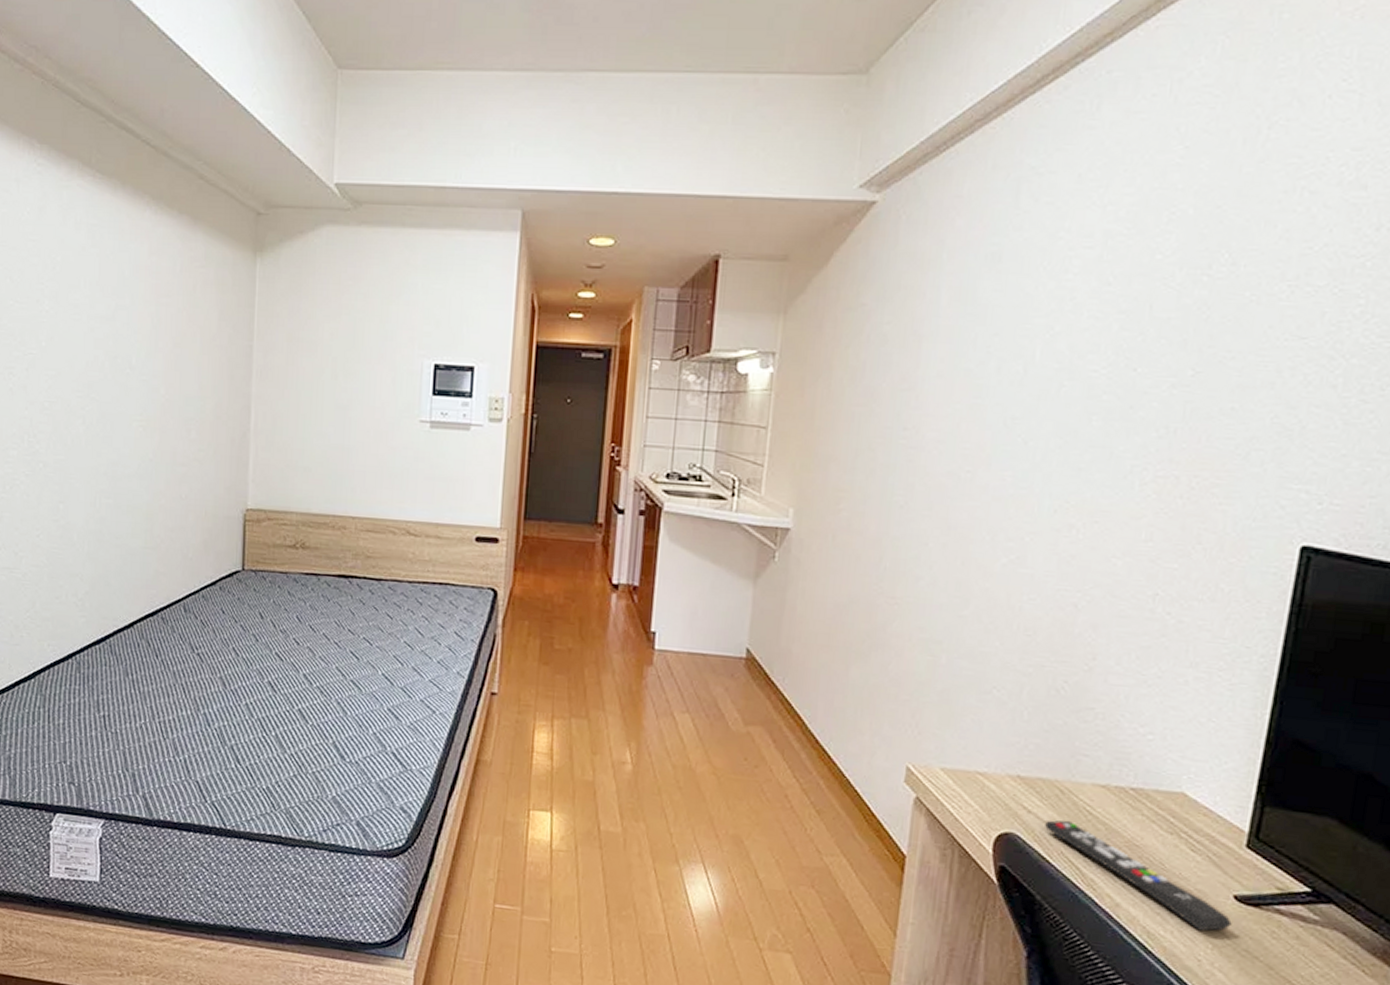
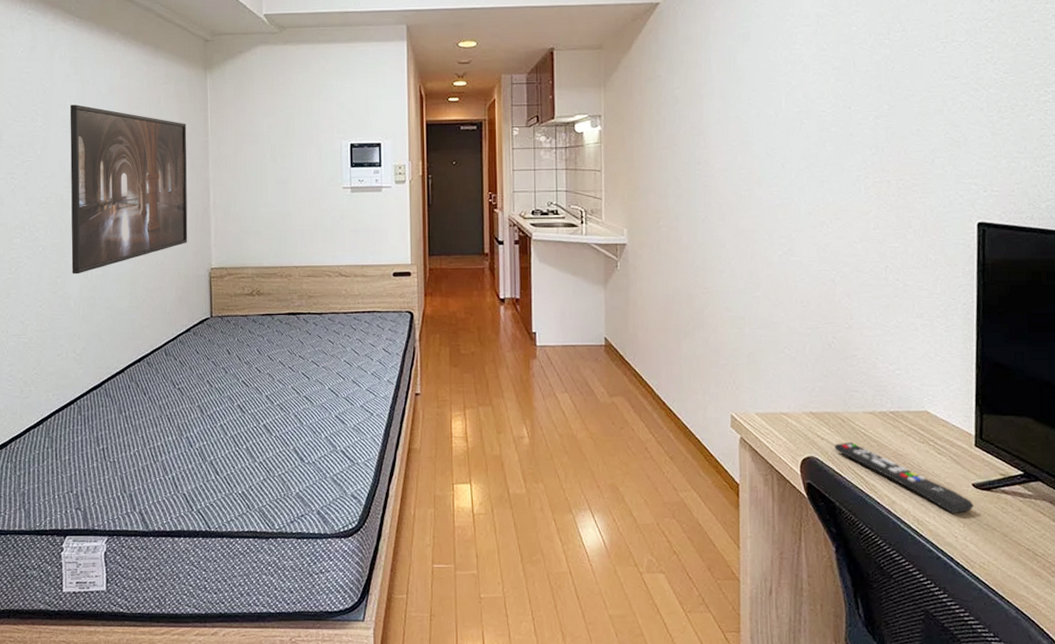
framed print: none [77,286,227,501] -> present [69,104,188,275]

